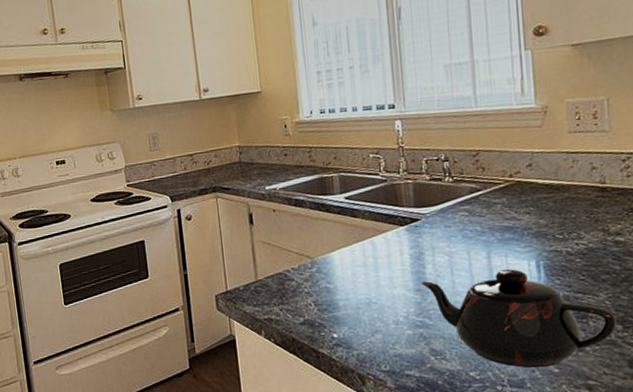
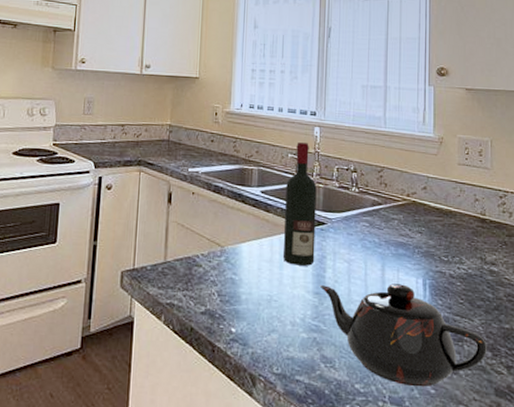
wine bottle: none [371,139,412,266] -> present [282,142,317,266]

